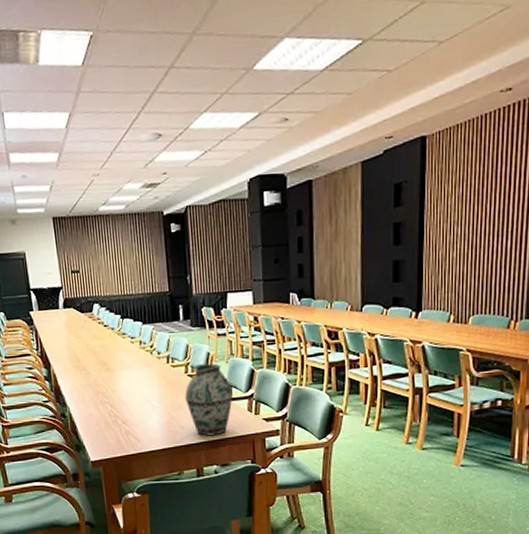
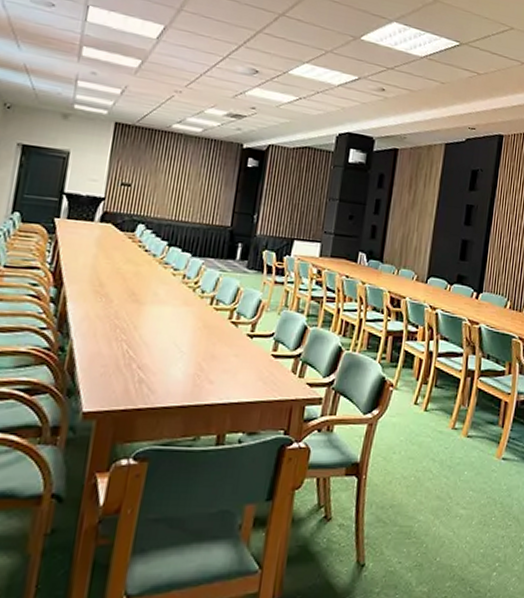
vase: present [185,363,233,436] -> none [222,311,279,397]

